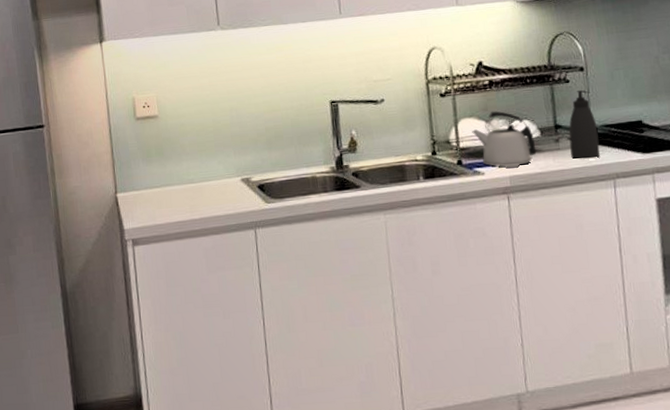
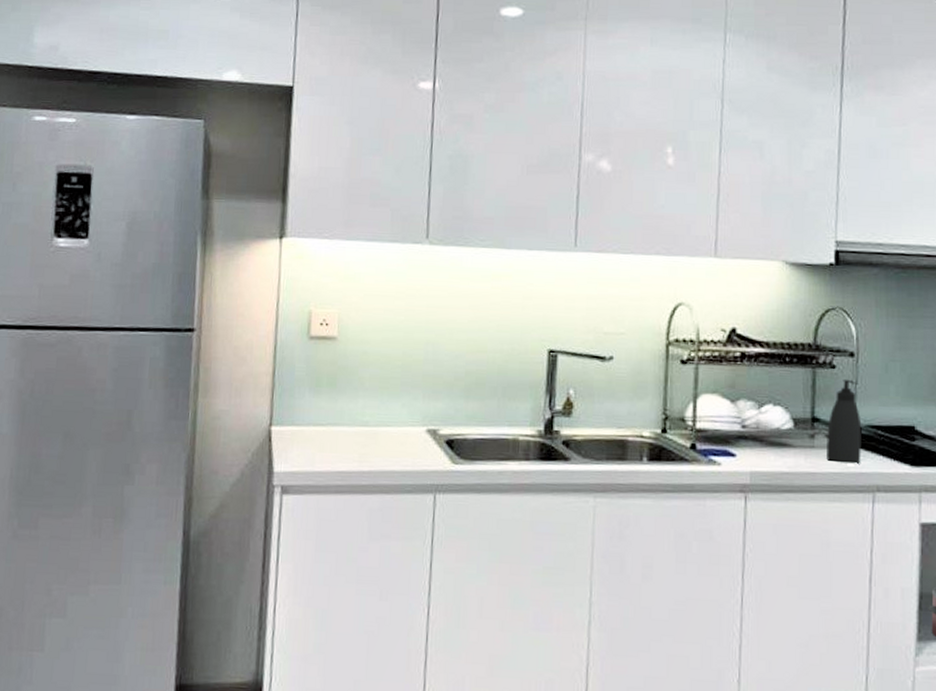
kettle: present [472,111,537,168] -> none [713,389,786,462]

